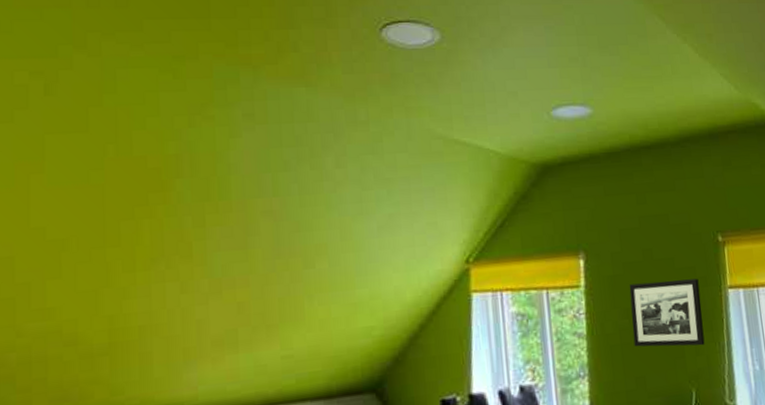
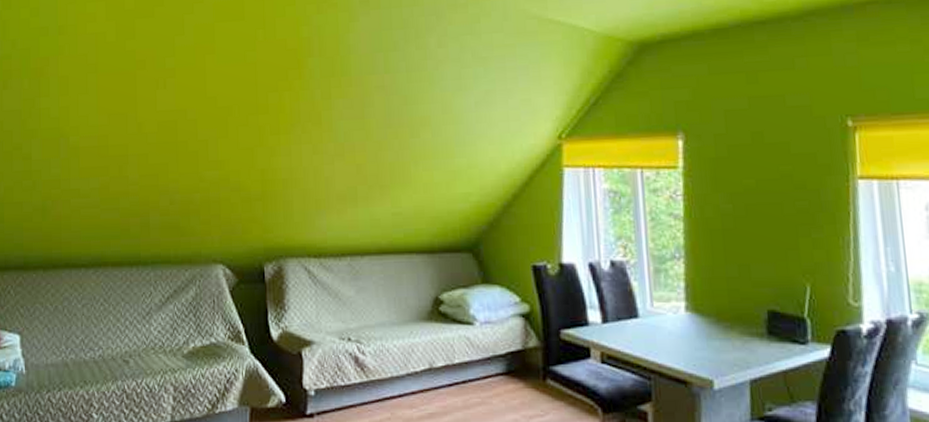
picture frame: present [629,278,705,347] -> none [734,166,825,239]

